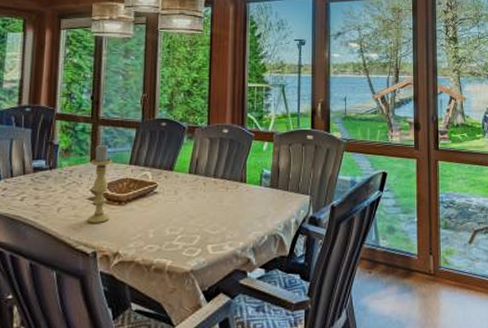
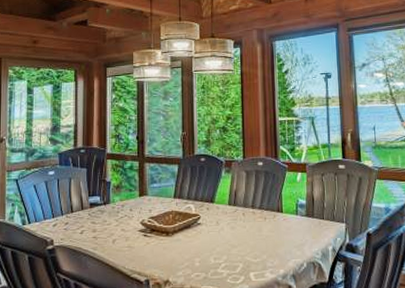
candle holder: present [88,144,113,223] -> none [139,180,159,253]

